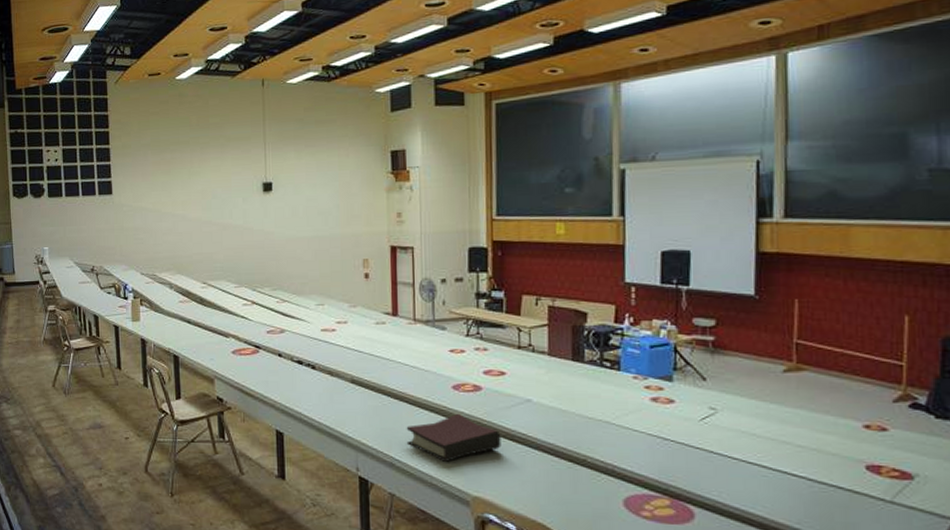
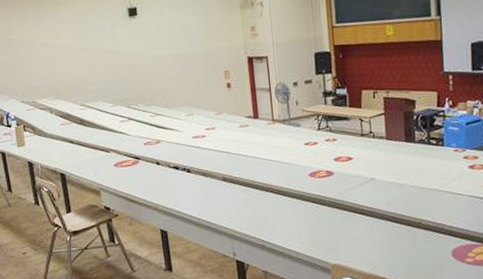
hardback book: present [406,414,501,463] -> none [273,197,353,240]

